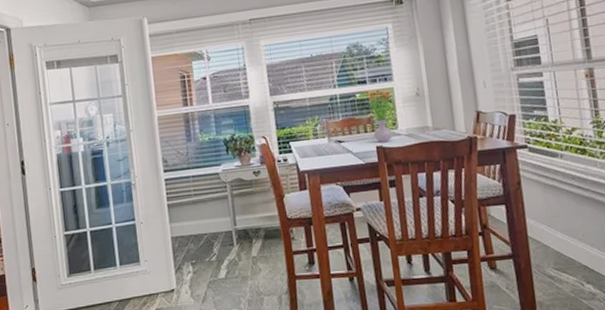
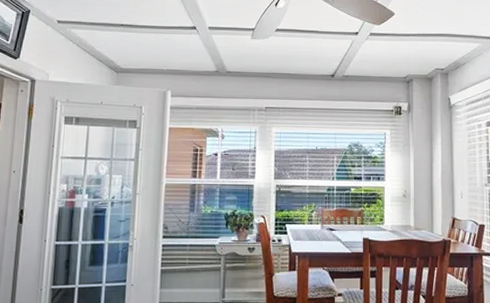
flower arrangement: present [363,90,393,142] -> none [358,187,381,235]

